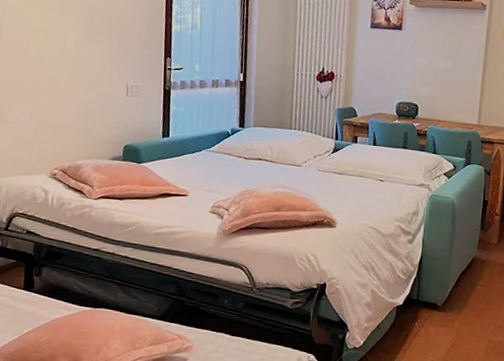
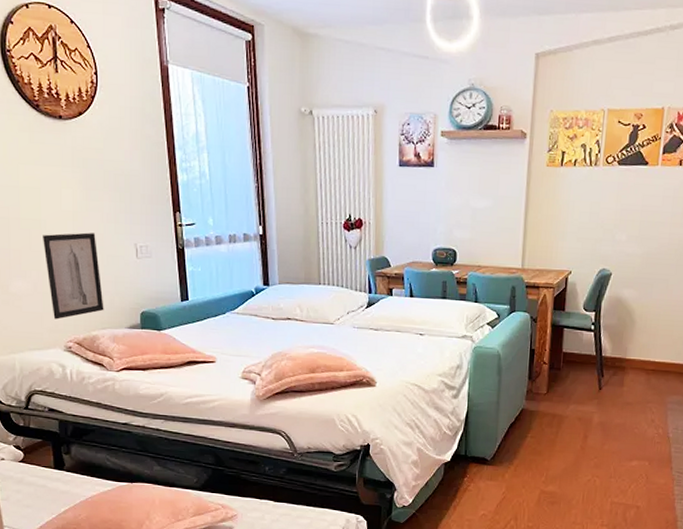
wall art: none [43,70,93,148] -> present [43,232,104,320]

